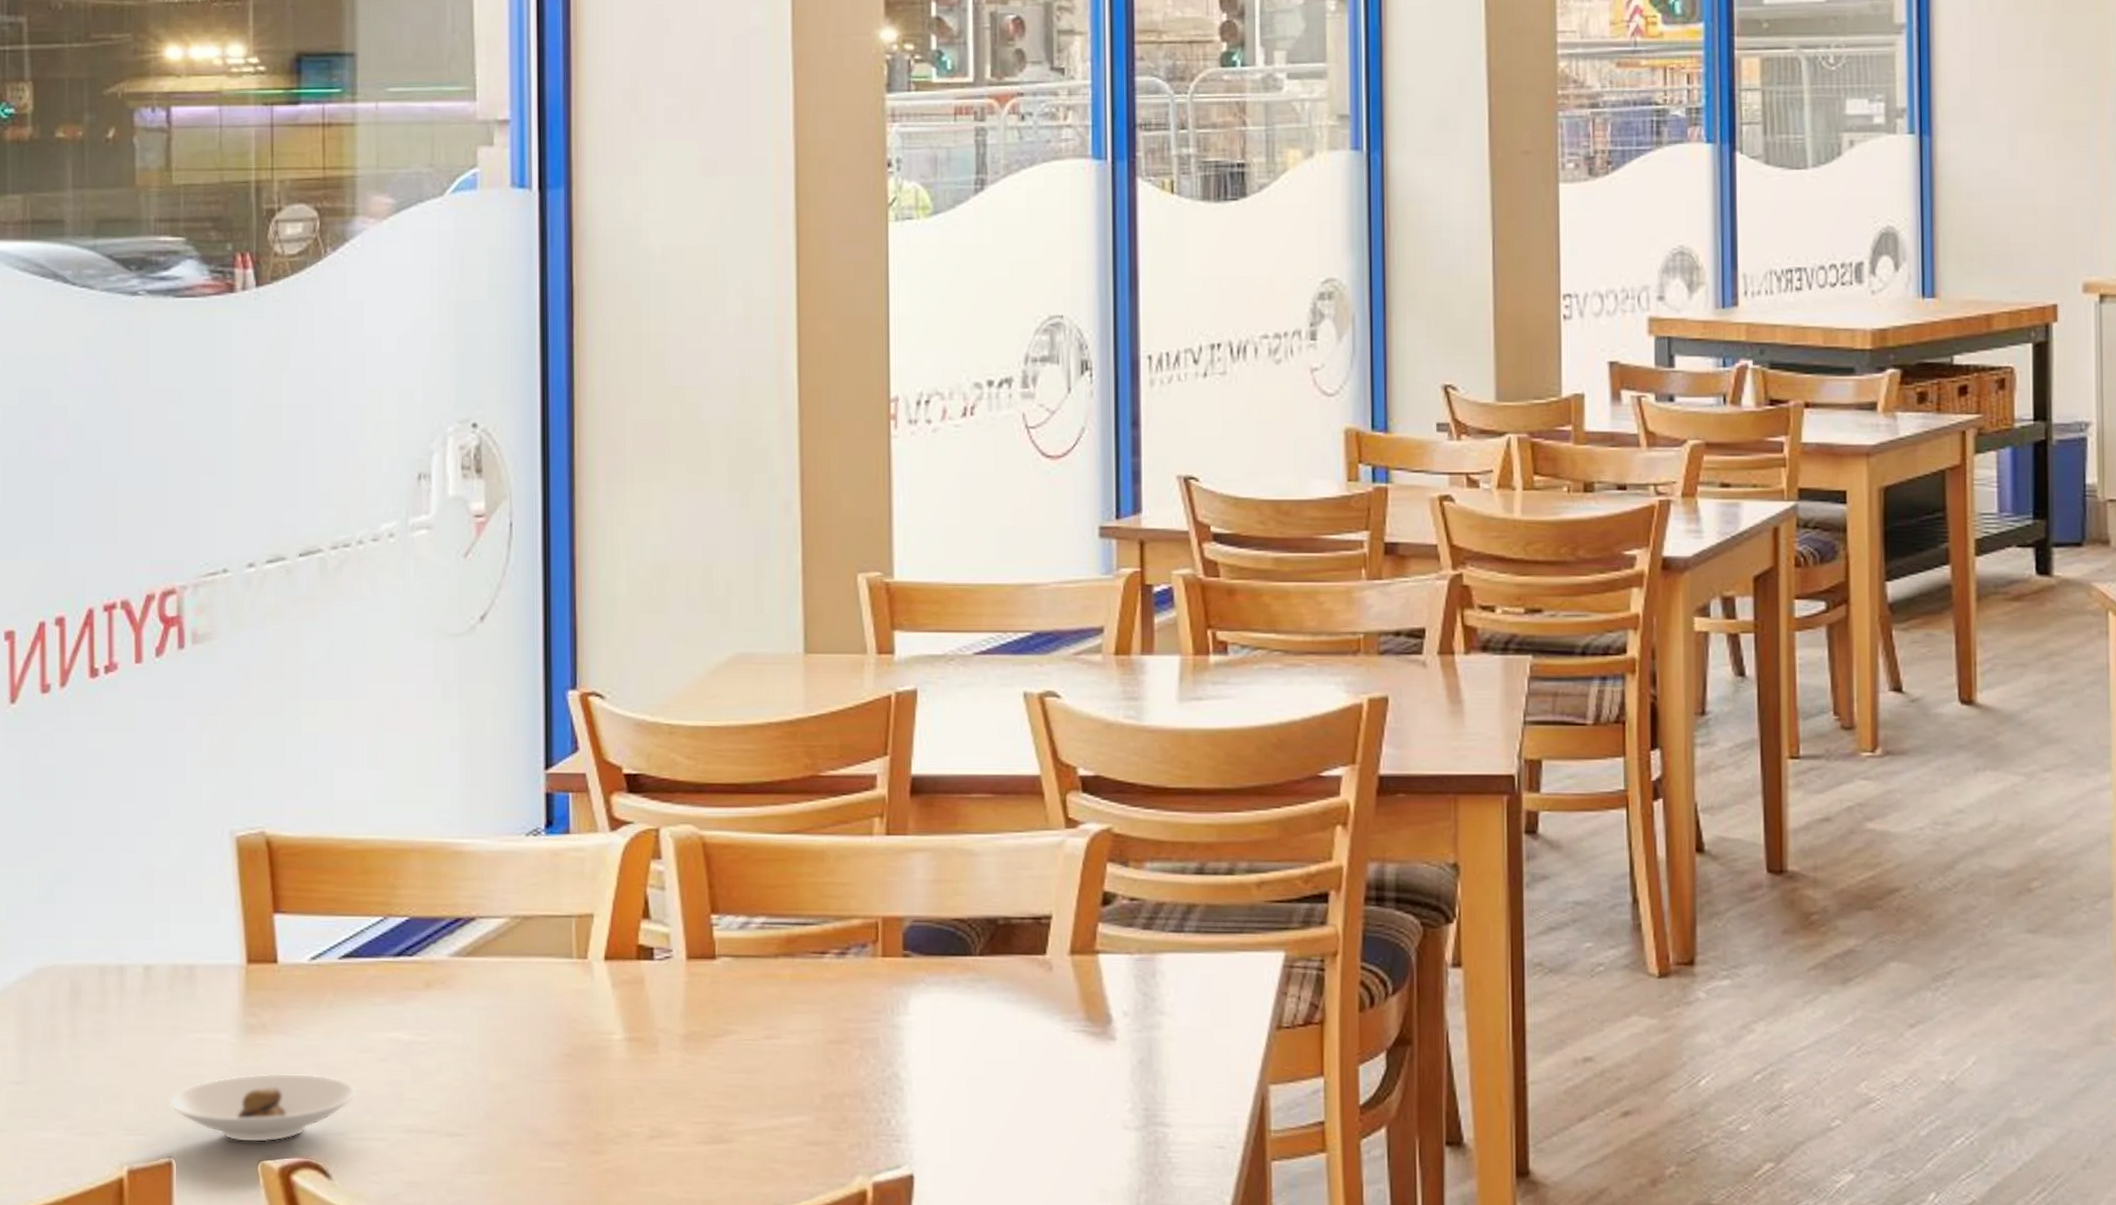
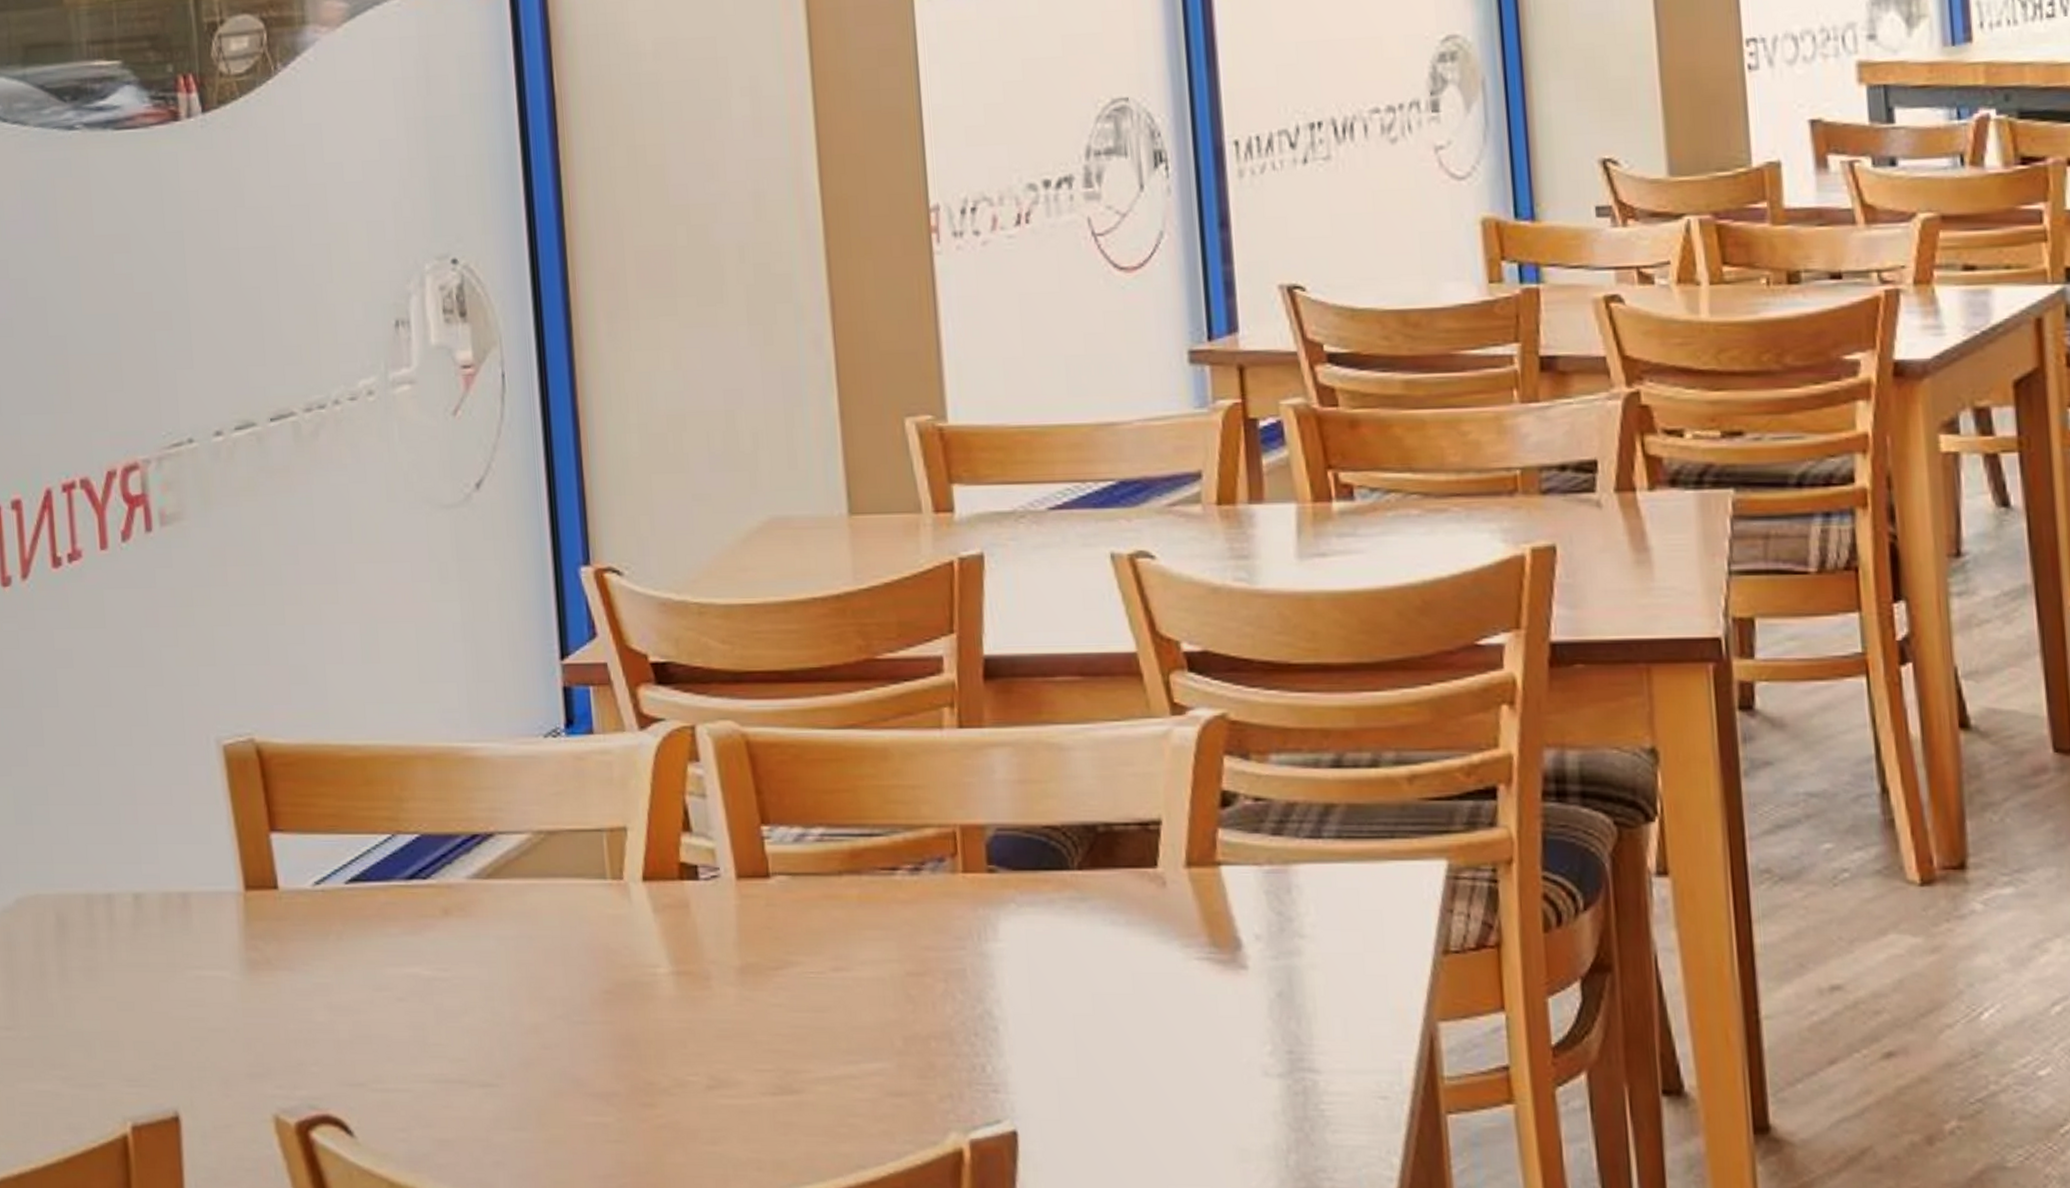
saucer: present [169,1073,357,1143] -> none [171,1015,375,1095]

